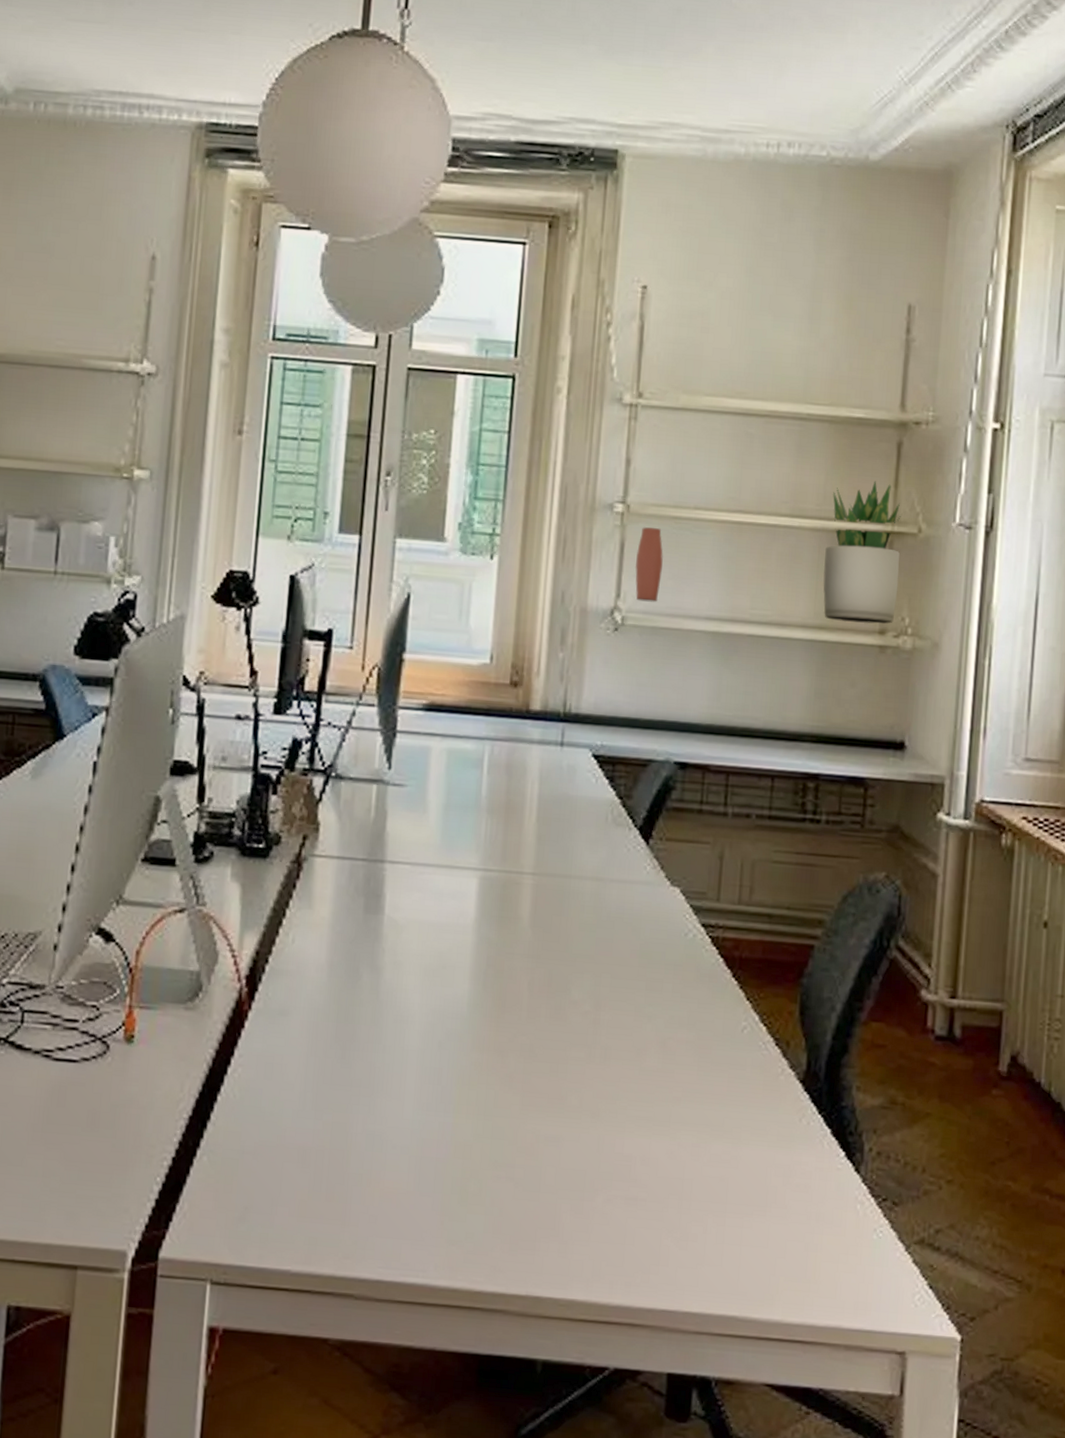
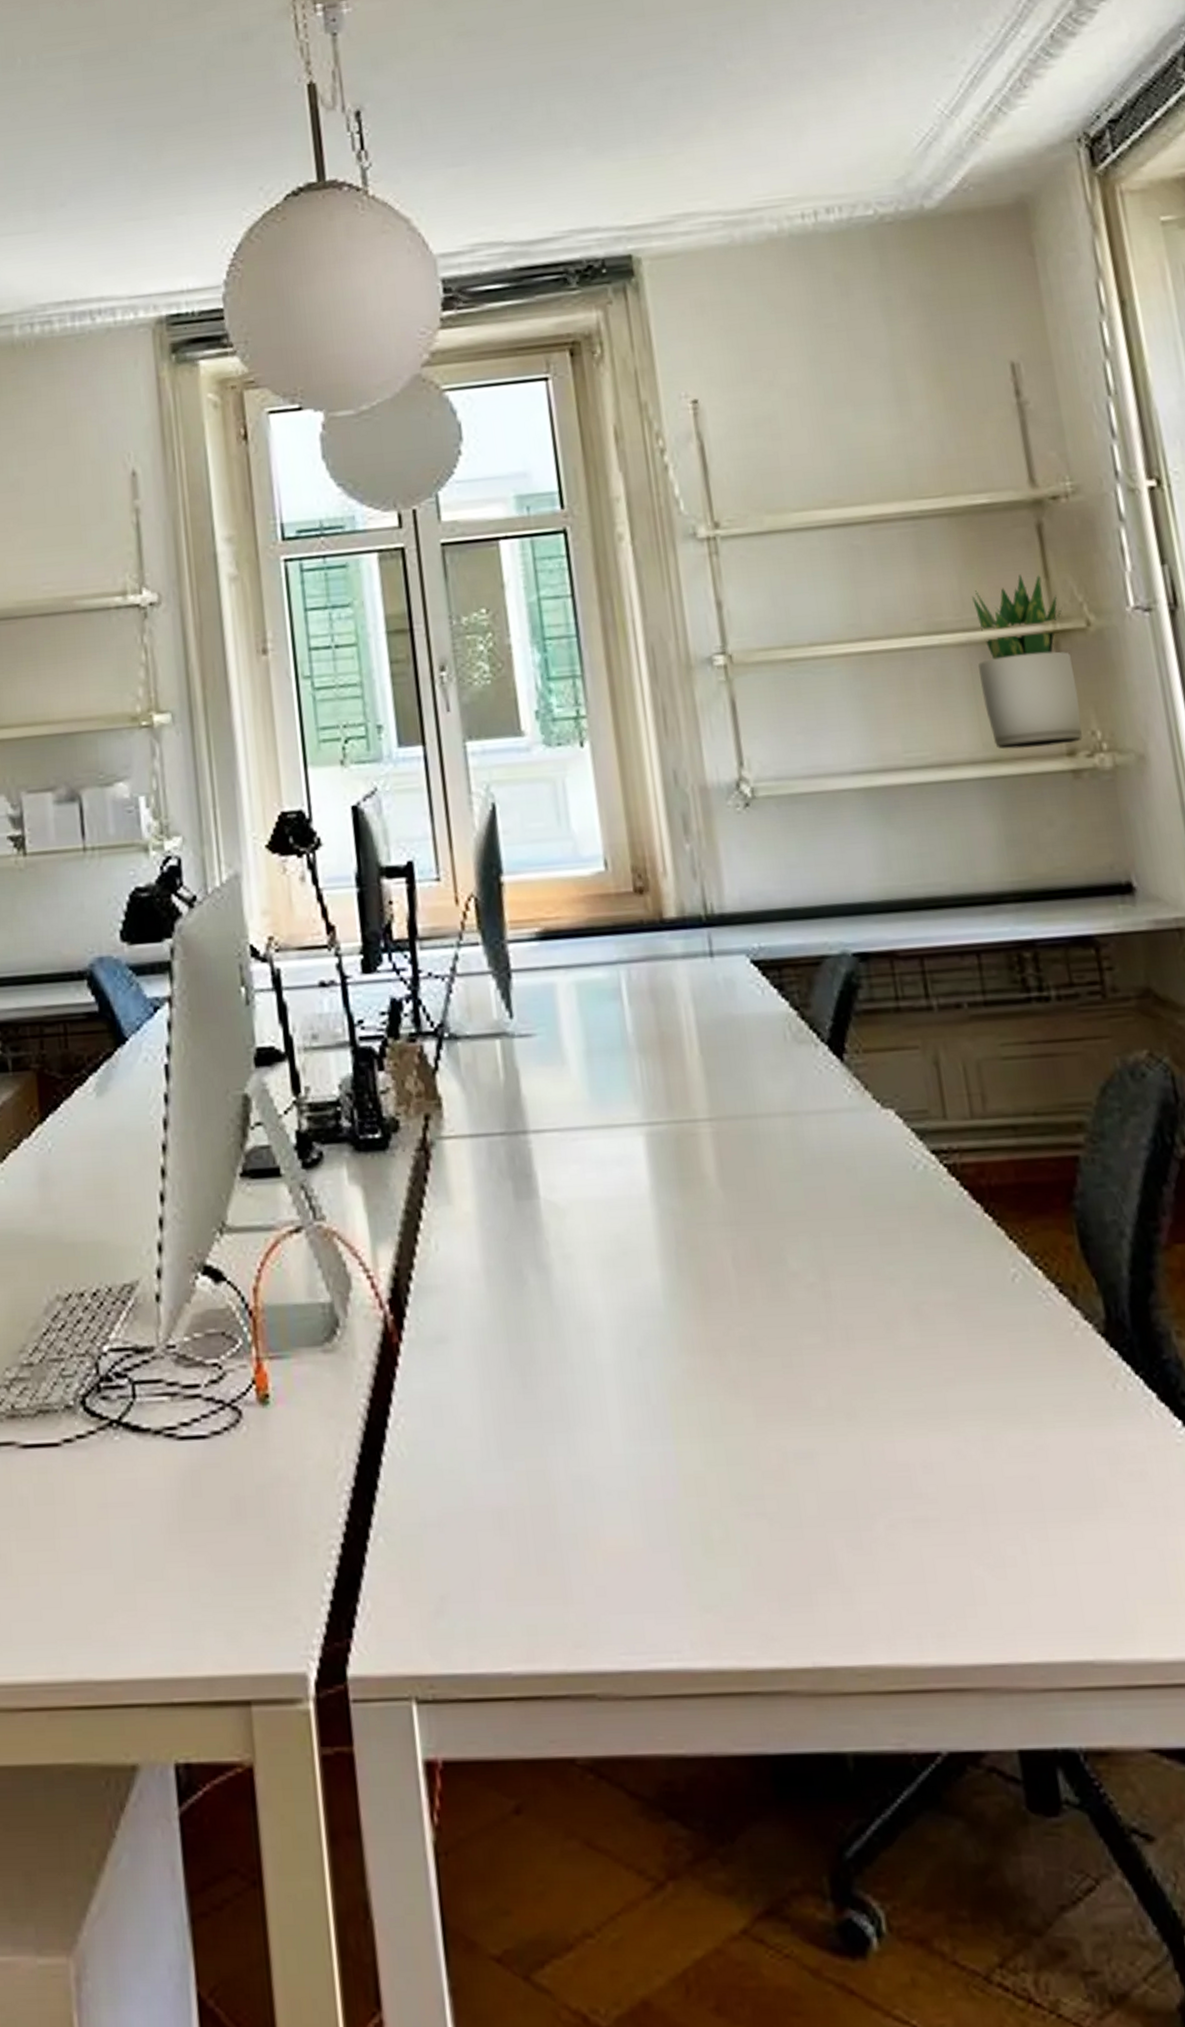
vase: present [635,527,663,602] -> none [752,676,791,767]

